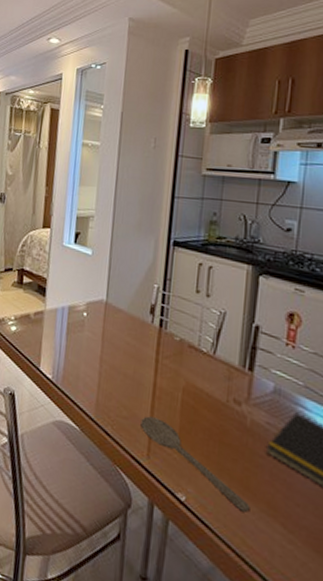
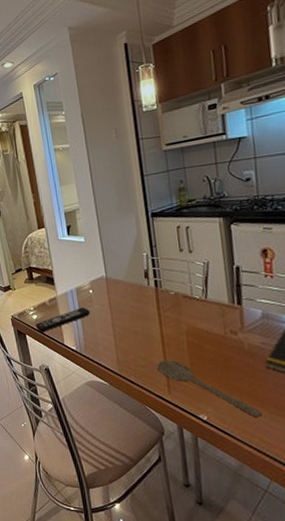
remote control: none [12,330,79,350] -> present [35,307,90,333]

